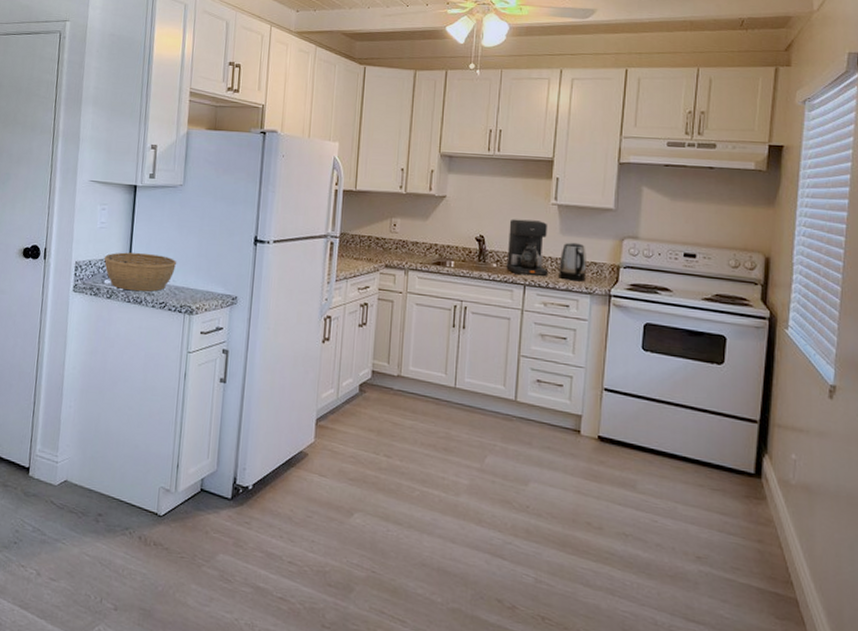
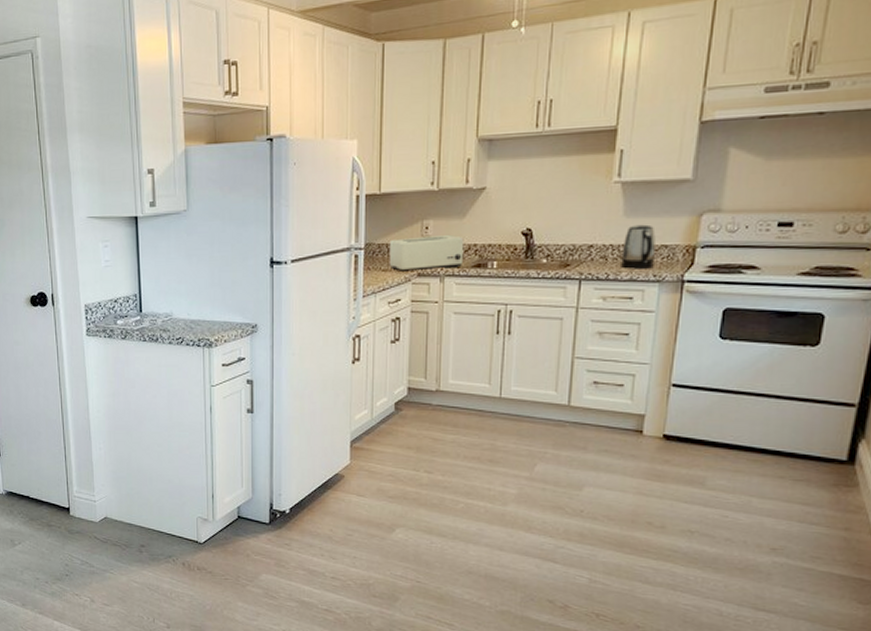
basket: present [104,252,177,292] -> none [113,289,190,329]
toaster: none [360,232,427,263] -> present [389,235,464,273]
coffee maker: present [506,219,549,277] -> none [558,203,609,269]

